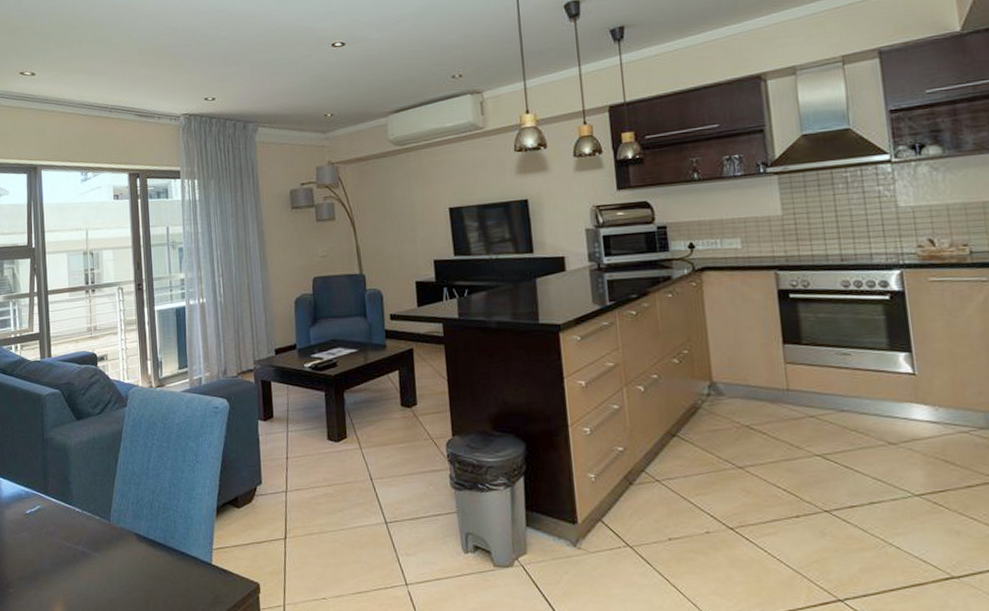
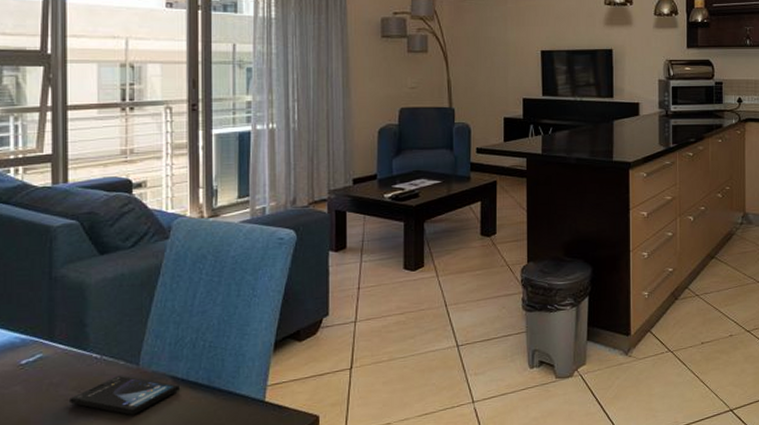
smartphone: none [61,529,143,566] -> present [70,375,181,415]

